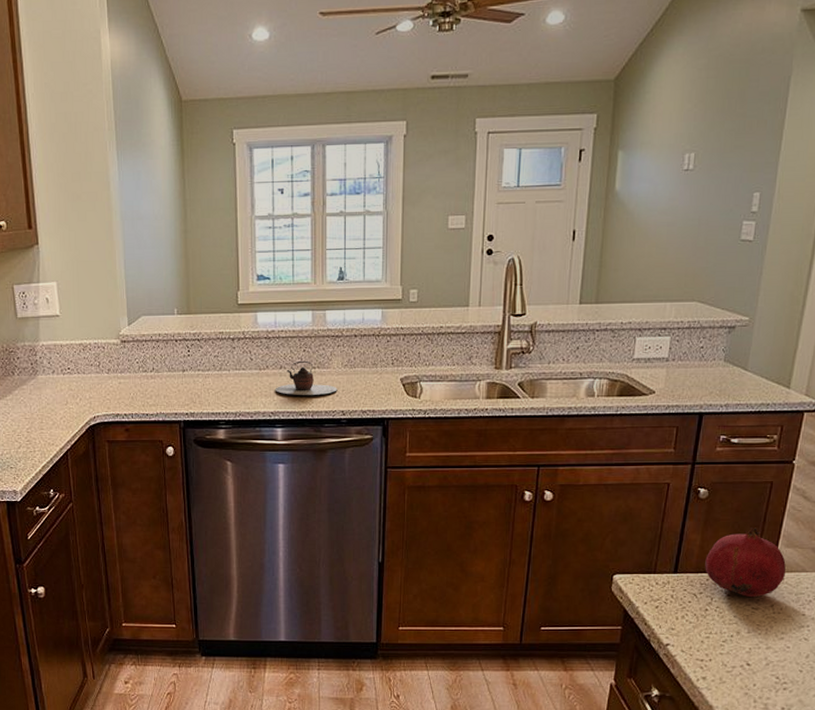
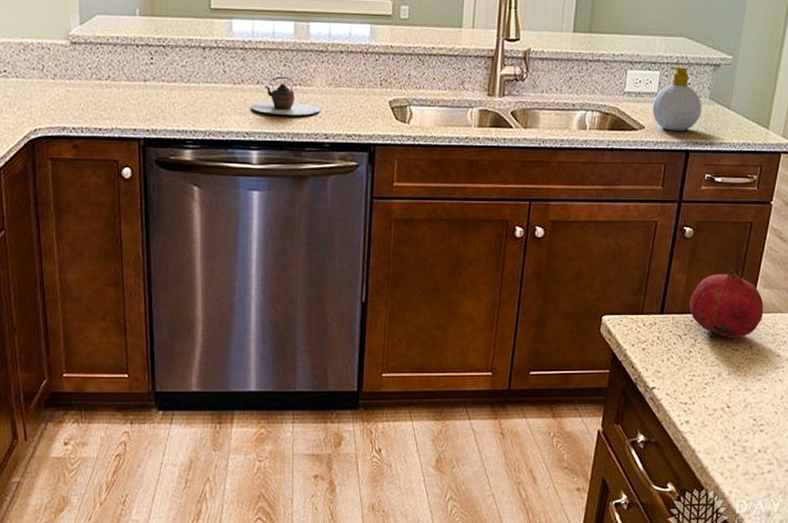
soap bottle: none [662,331,716,394] -> present [652,67,702,131]

